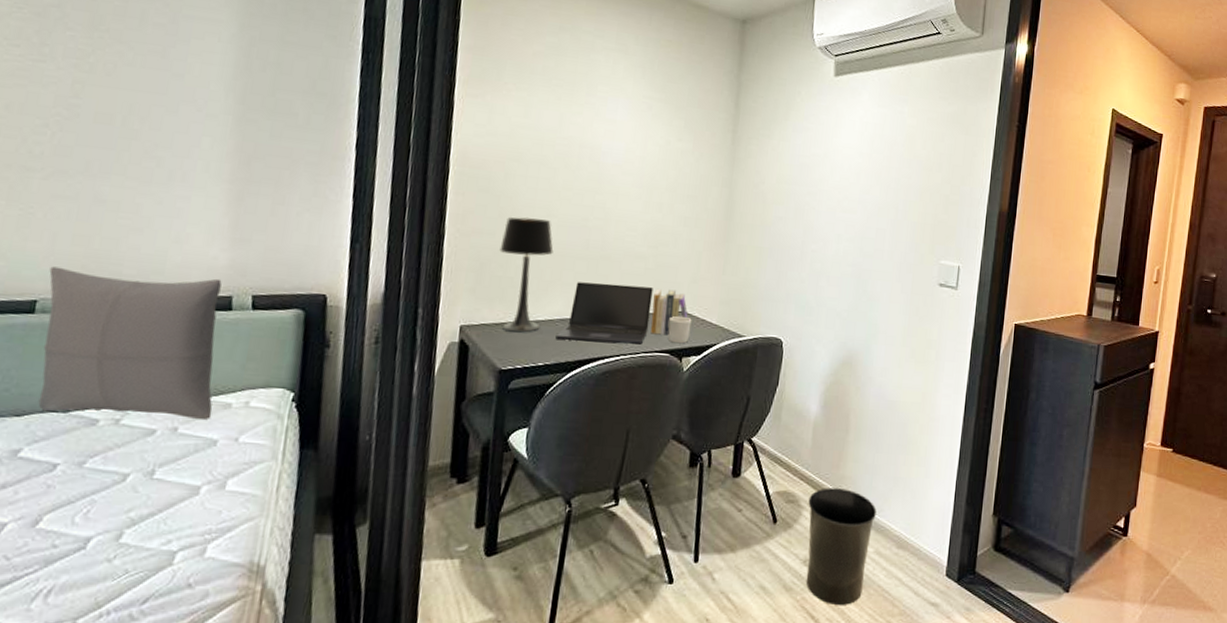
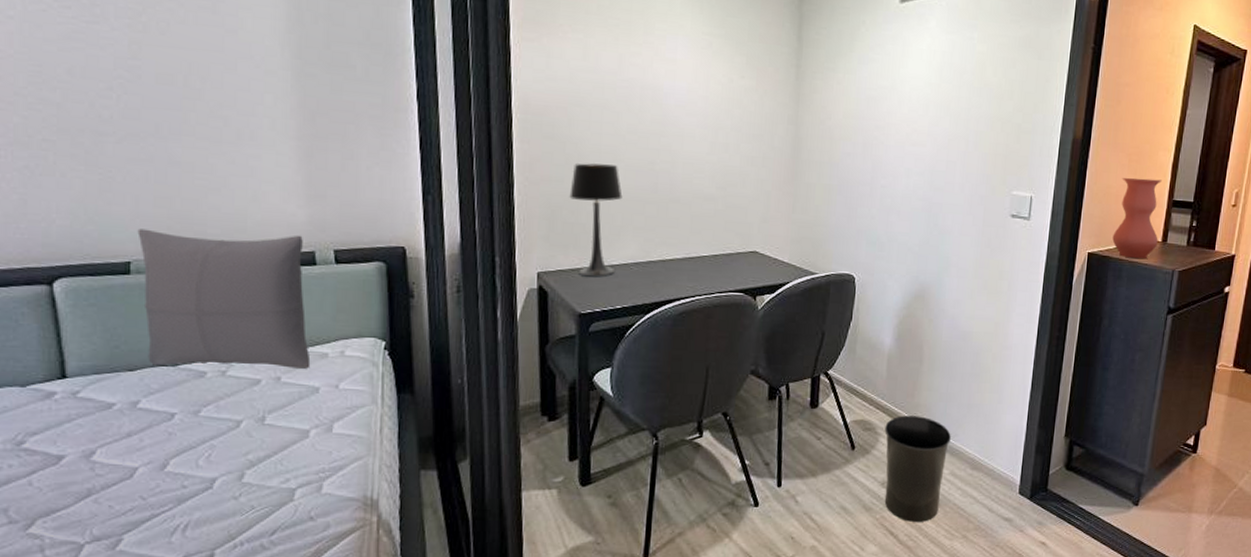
laptop: present [555,282,653,345] -> none [631,226,724,285]
books: present [650,288,688,336] -> none [723,229,760,275]
mug: present [667,315,692,344] -> none [741,255,764,283]
vase: none [1038,251,1085,333] -> present [1112,178,1162,259]

